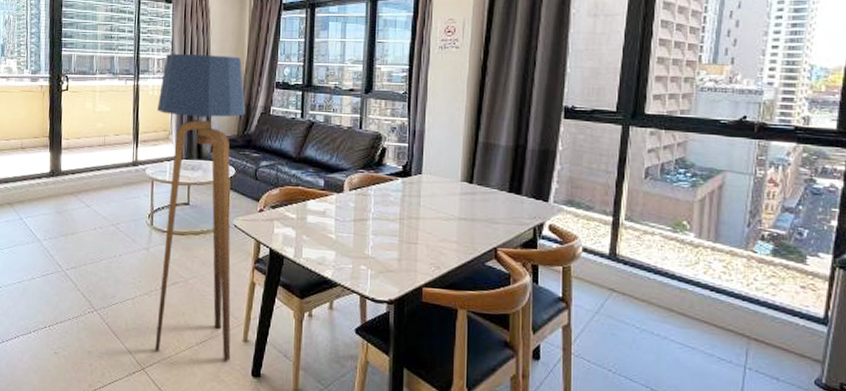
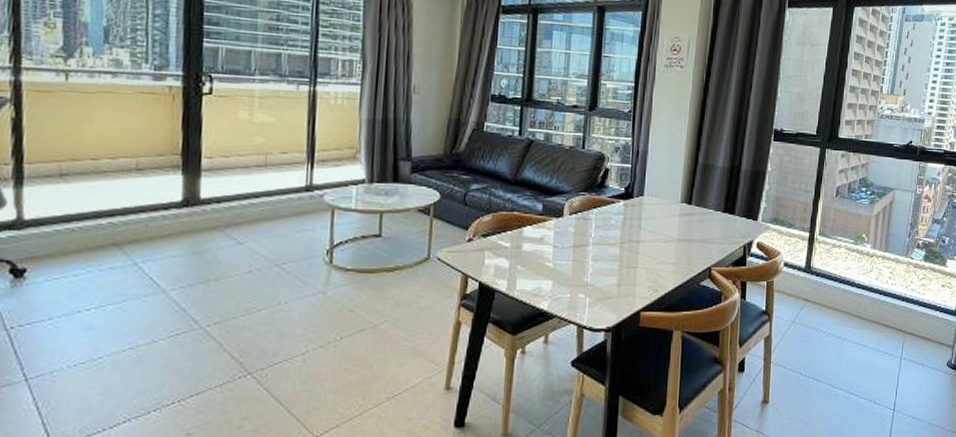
floor lamp: present [154,54,246,362] -> none [332,55,455,415]

